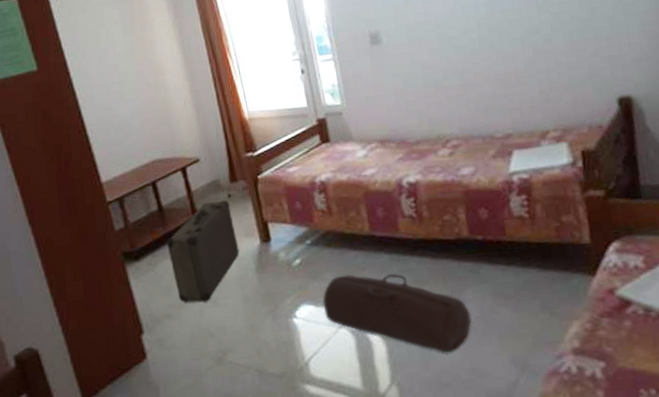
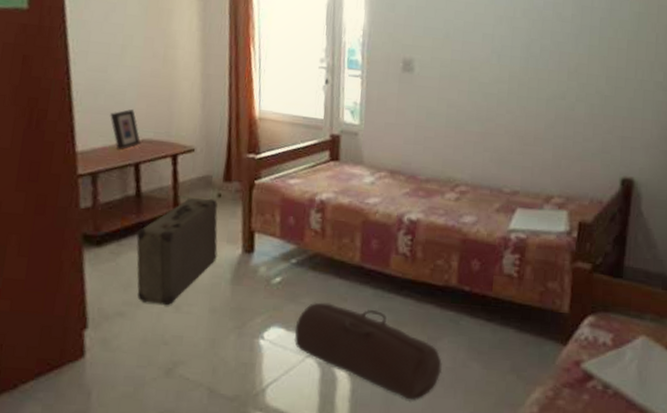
picture frame: none [122,135,152,174] -> present [110,108,141,150]

